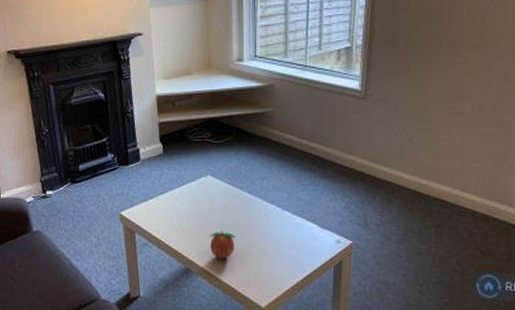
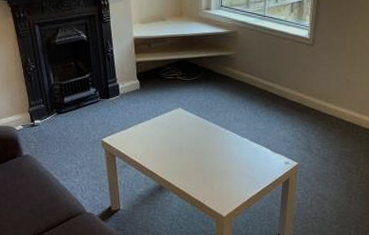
fruit: present [209,231,236,259] -> none [180,154,202,178]

